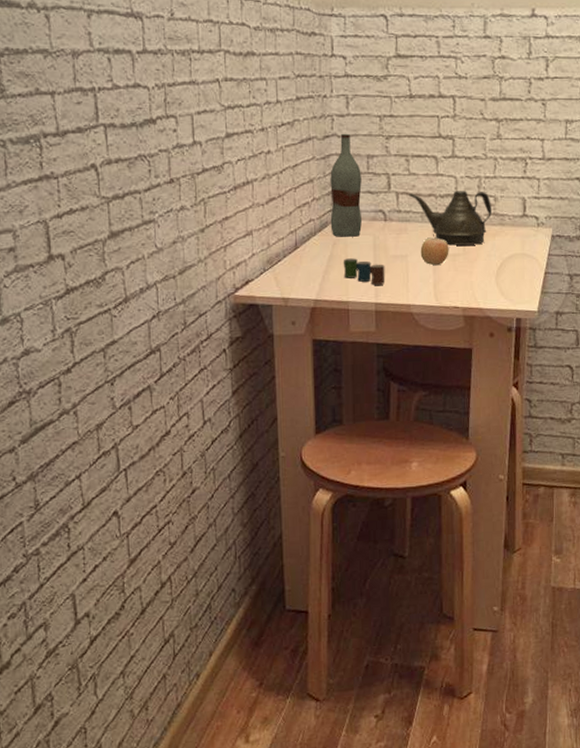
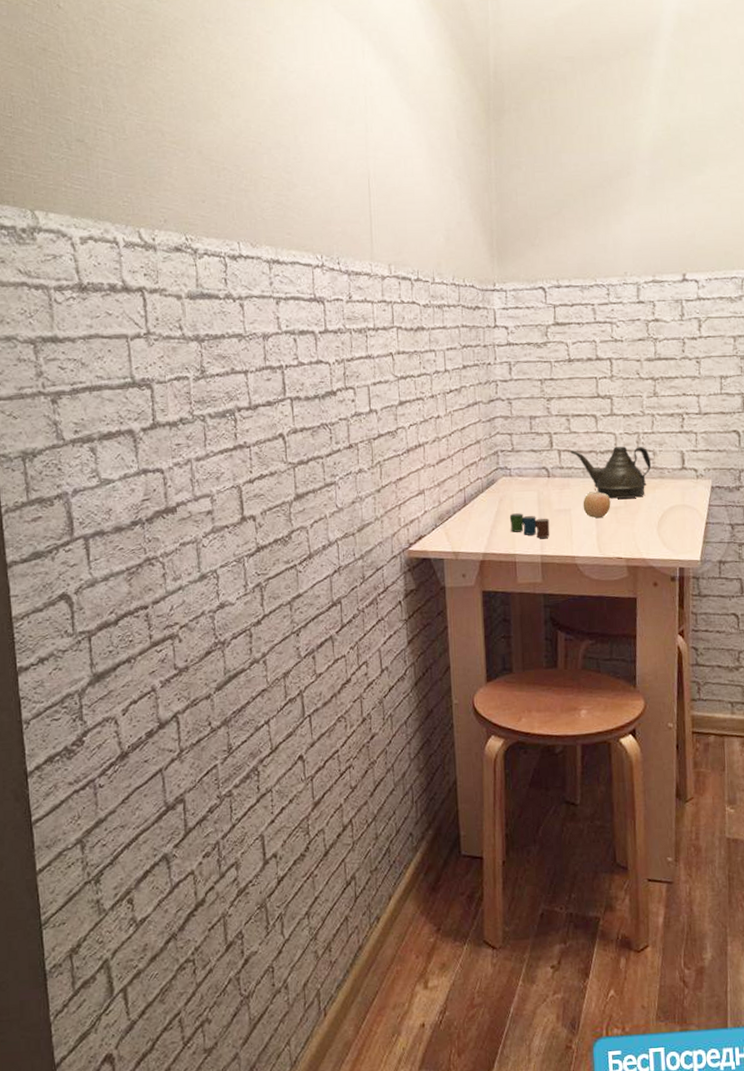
bottle: present [330,133,363,237] -> none [495,397,527,494]

